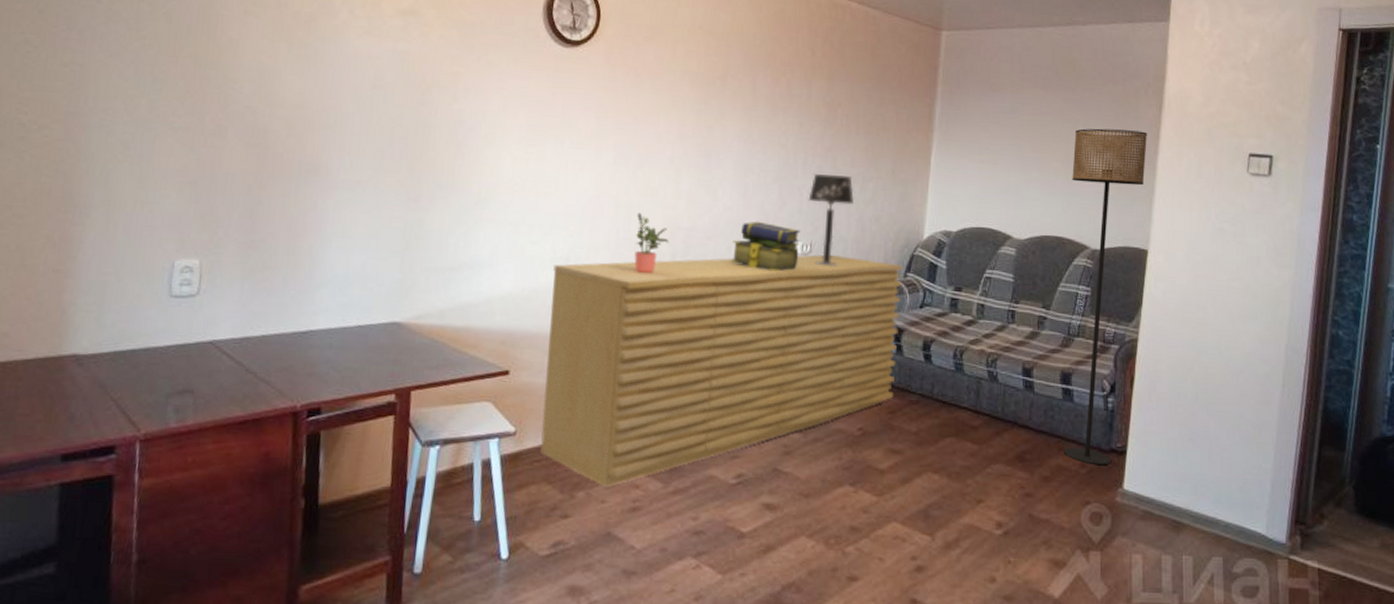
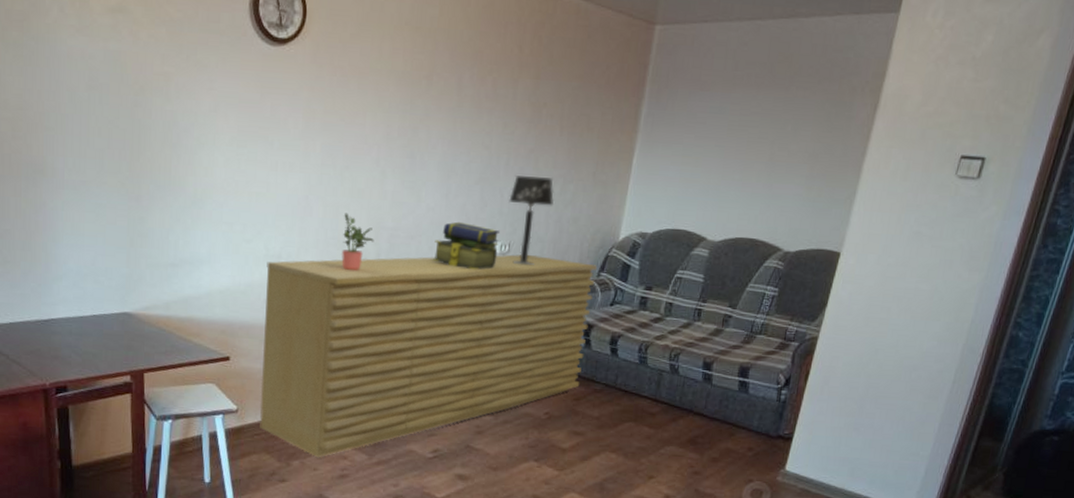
floor lamp: present [1064,128,1148,466] -> none [734,129,858,450]

